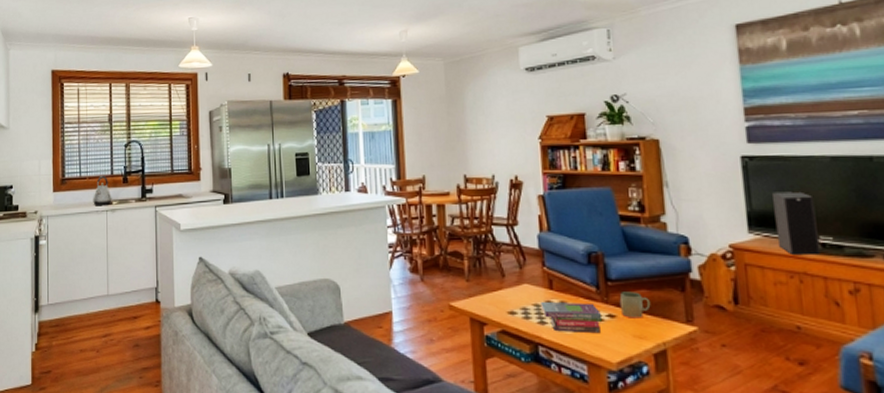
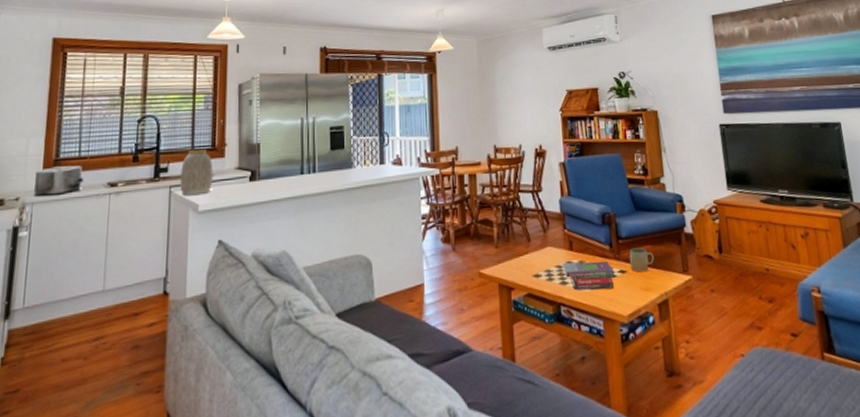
toaster: none [48,185,86,212] -> present [34,165,84,197]
kettle: present [92,176,112,207] -> none [92,155,118,190]
vase: none [163,172,191,215] -> present [180,148,213,196]
speaker: present [771,191,821,254] -> none [742,153,780,207]

